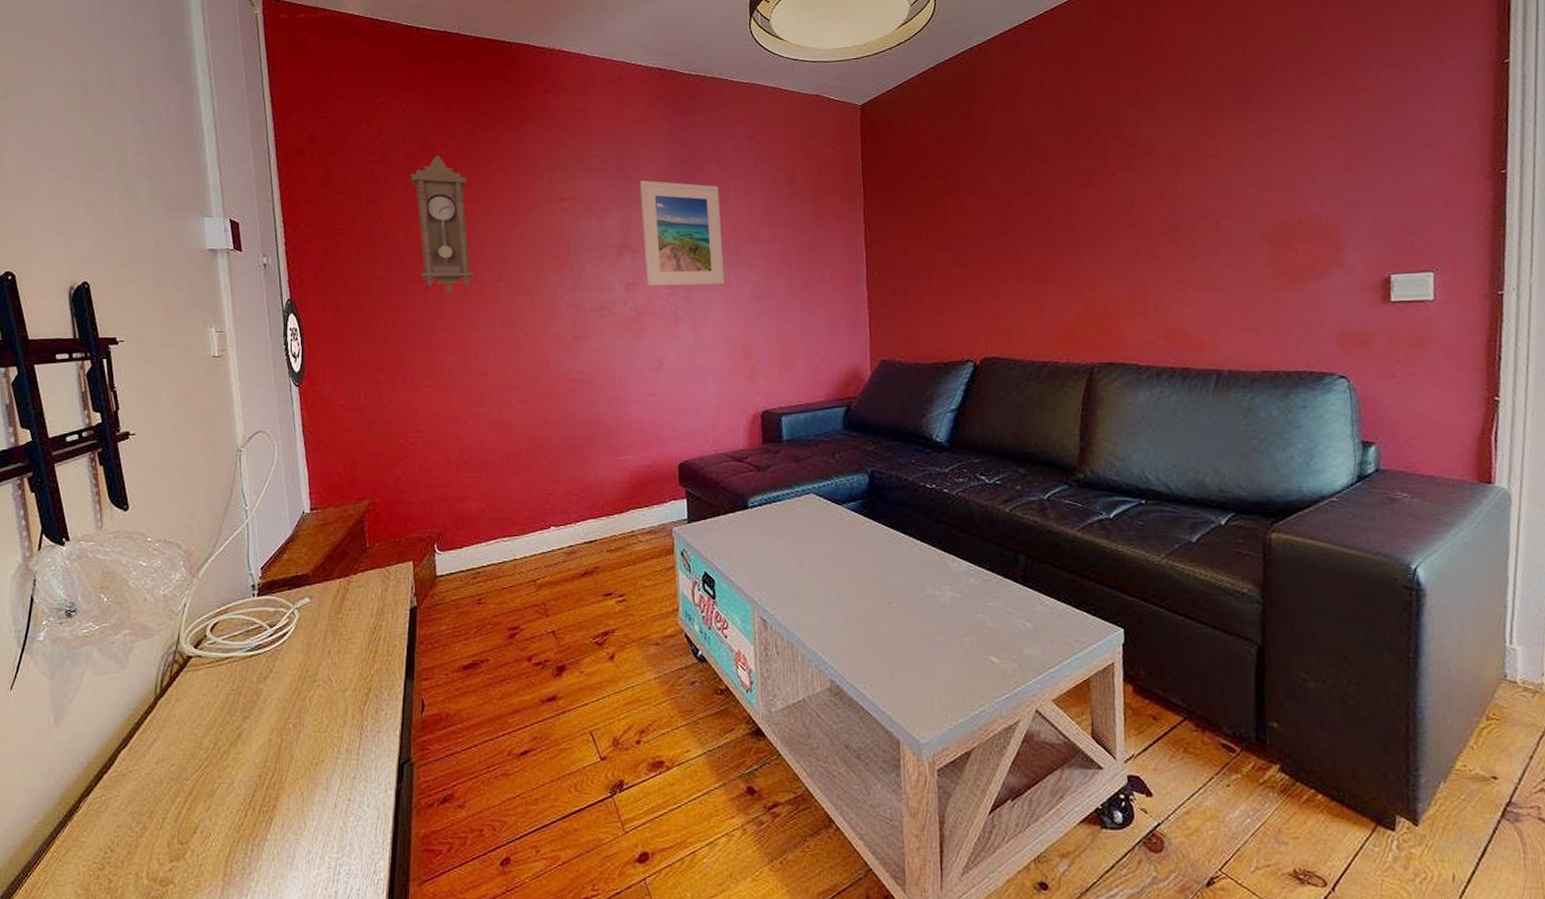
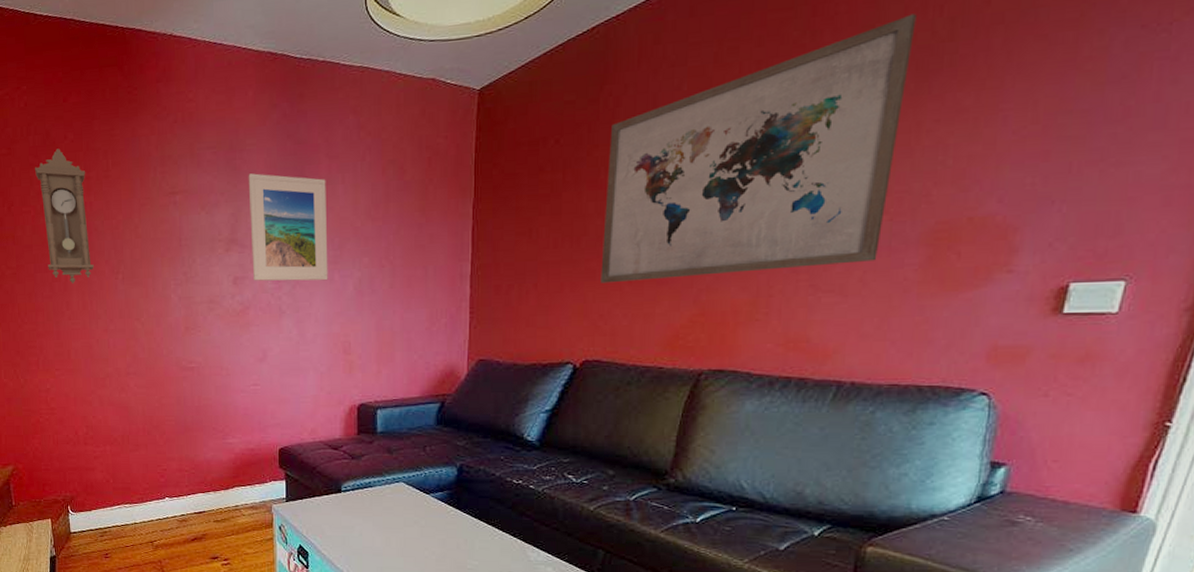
wall art: none [984,50,1231,283] -> present [600,14,916,284]

